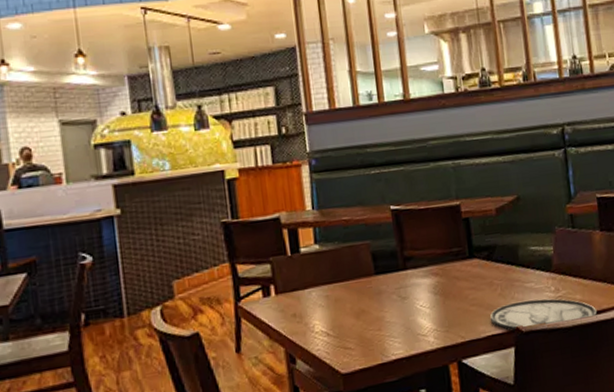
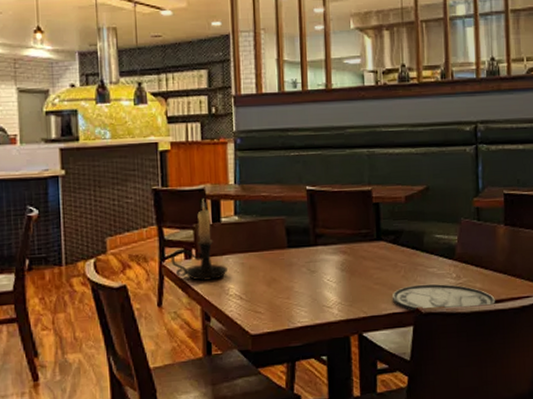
candle holder: none [247,228,311,320] -> present [171,198,227,281]

